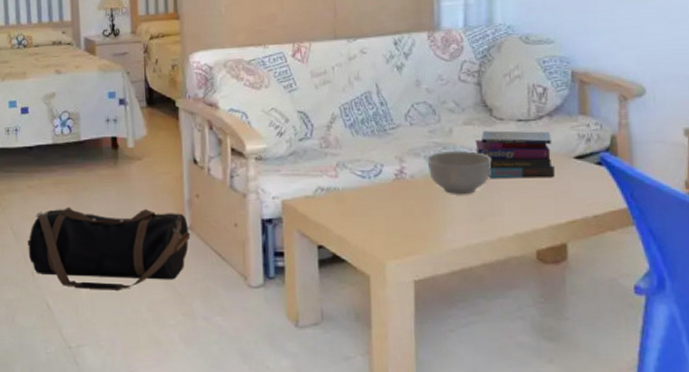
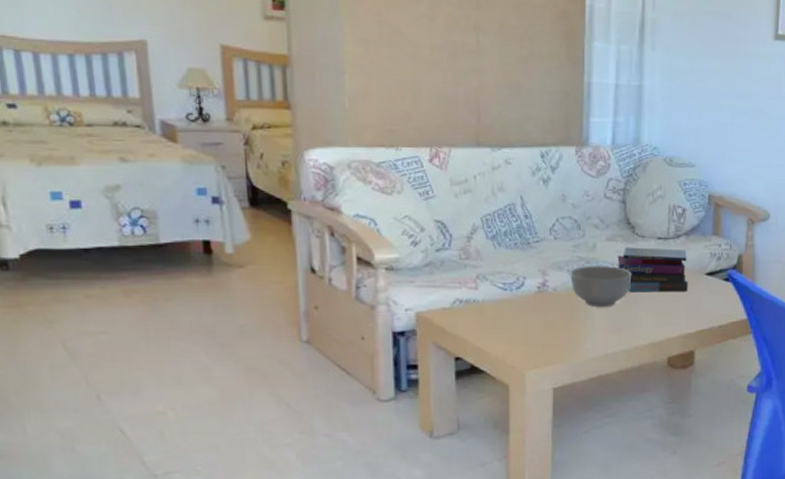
duffel bag: present [28,206,191,290] -> none [89,319,309,411]

